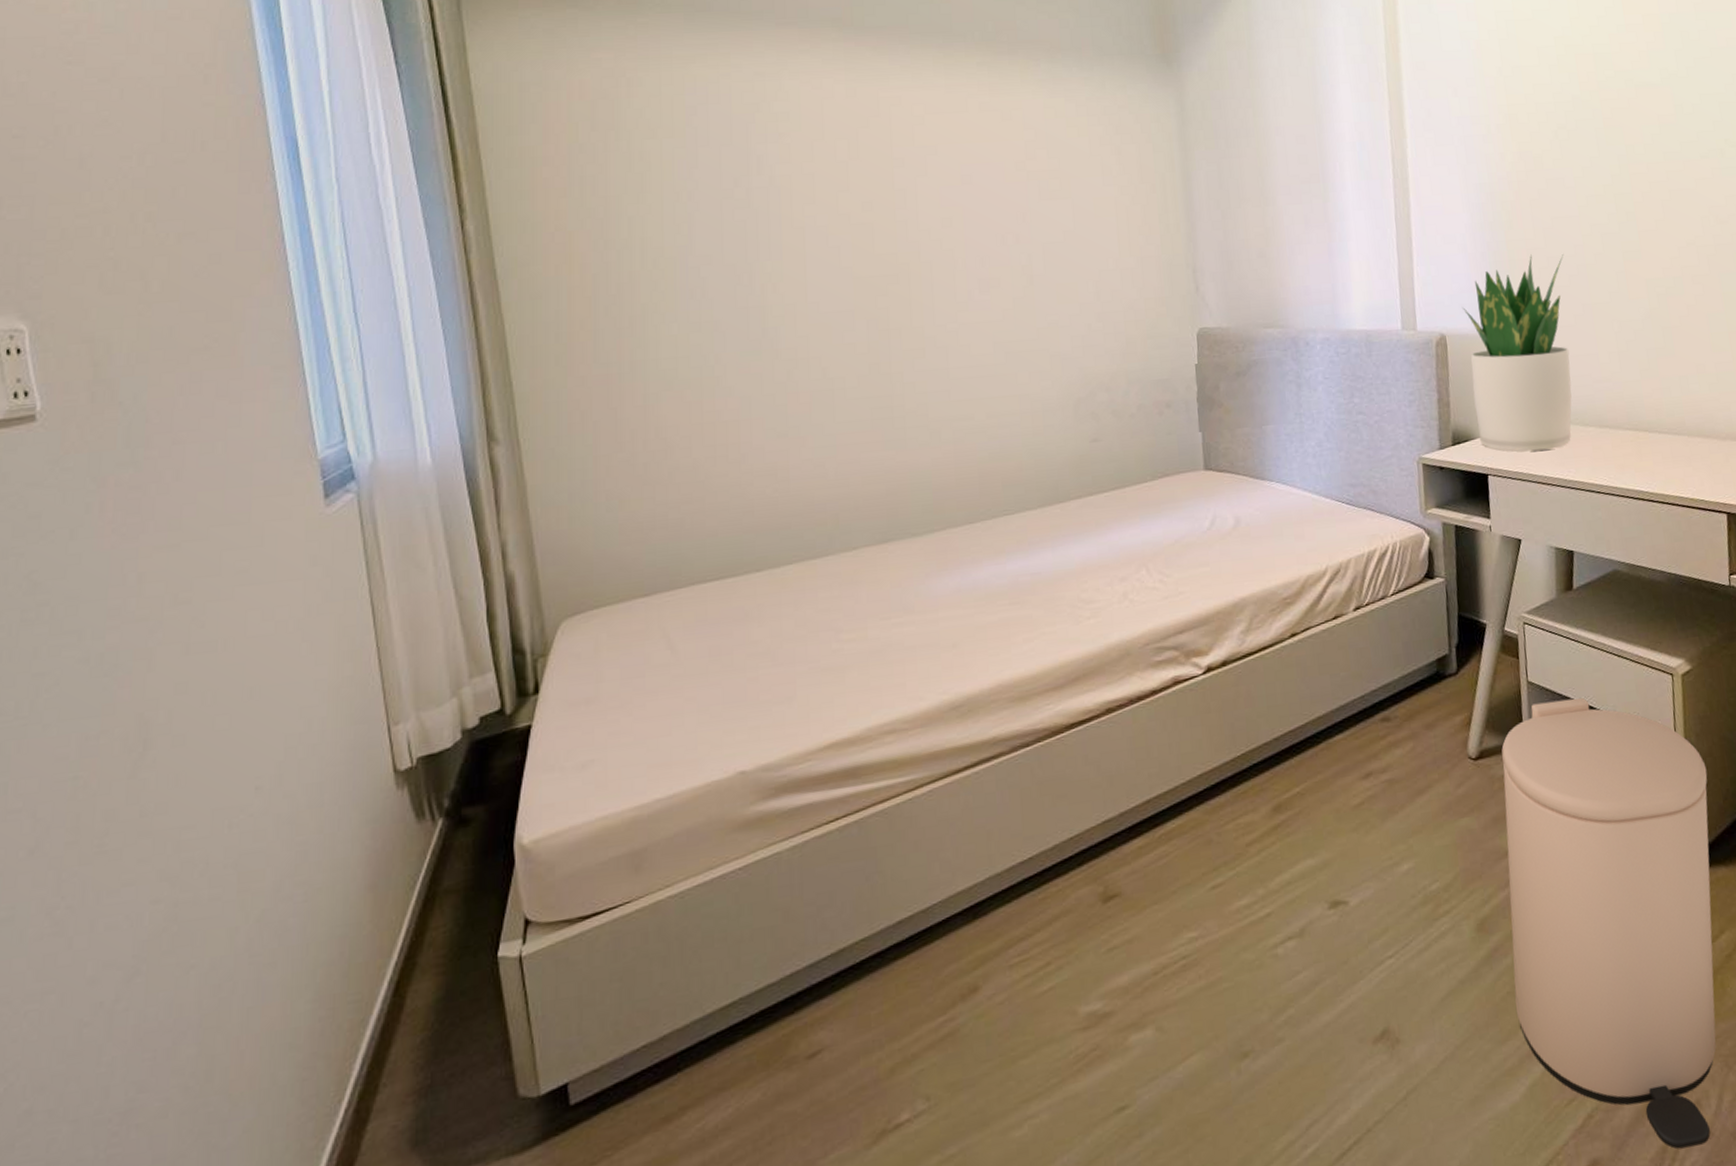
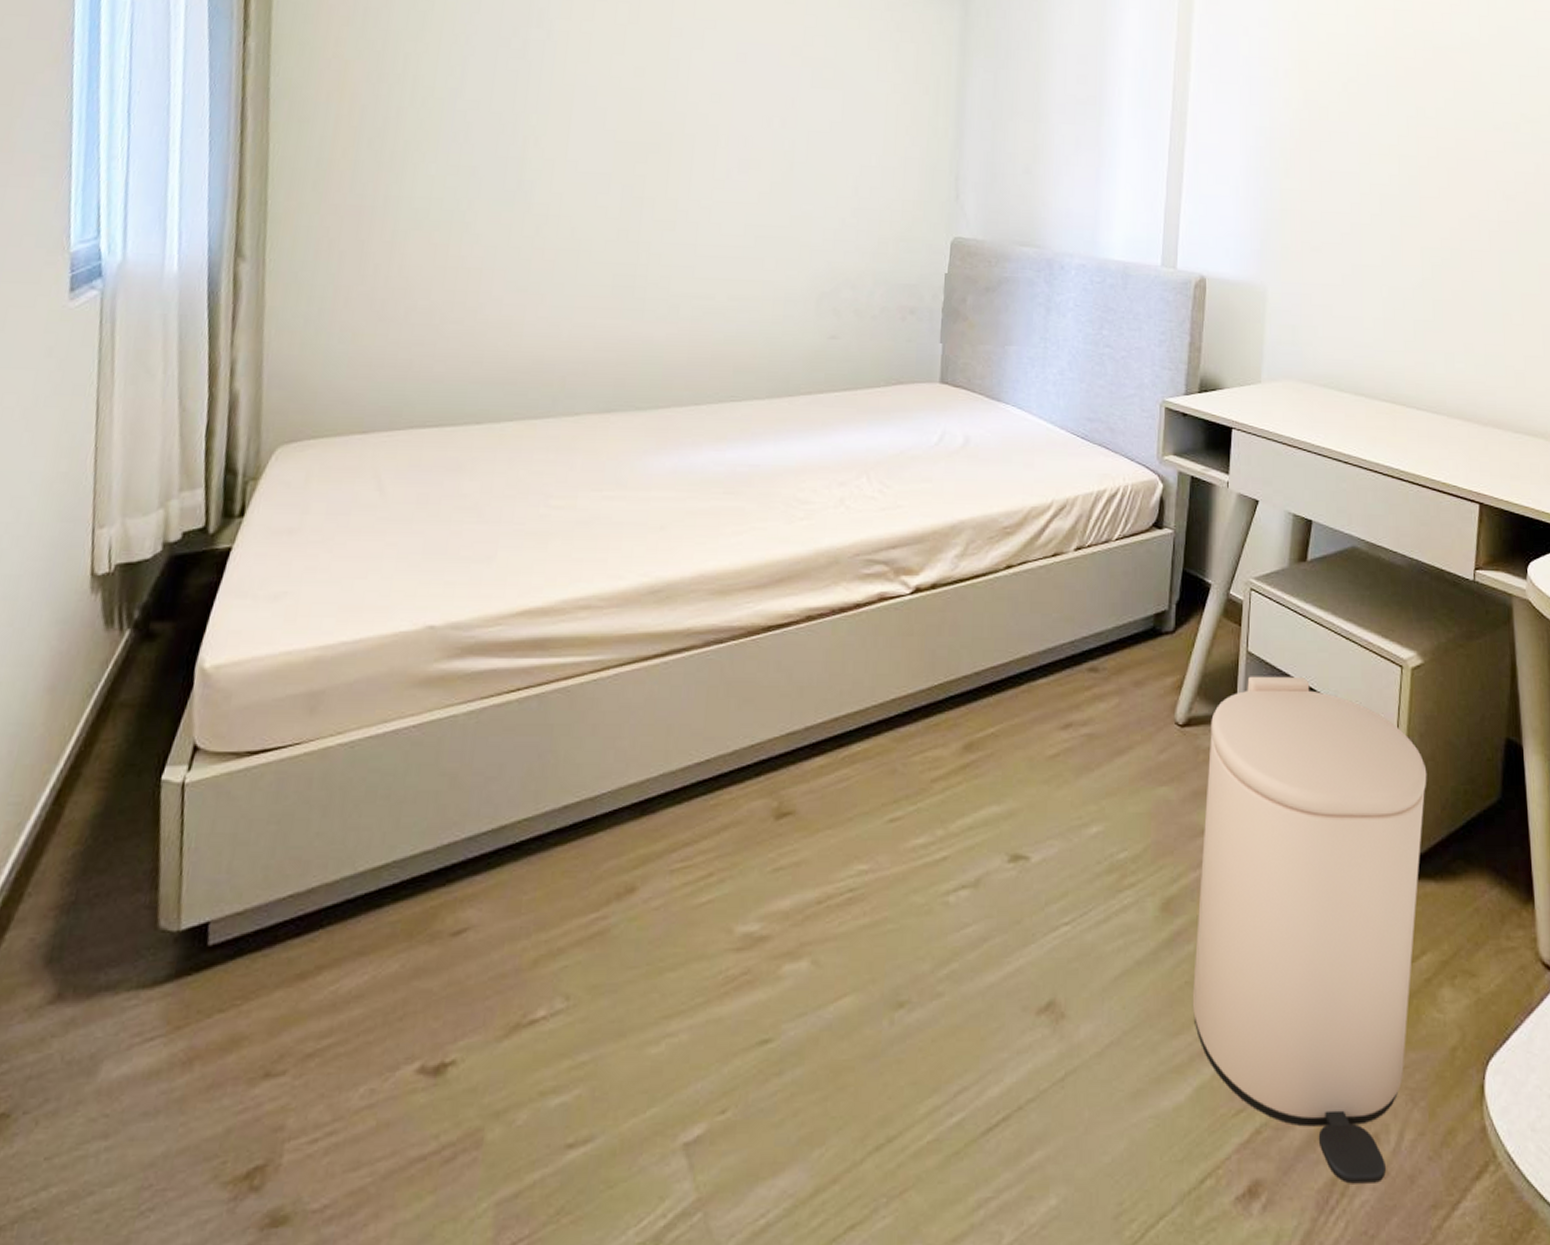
planter: present [1463,254,1572,452] -> none [1227,206,1339,411]

